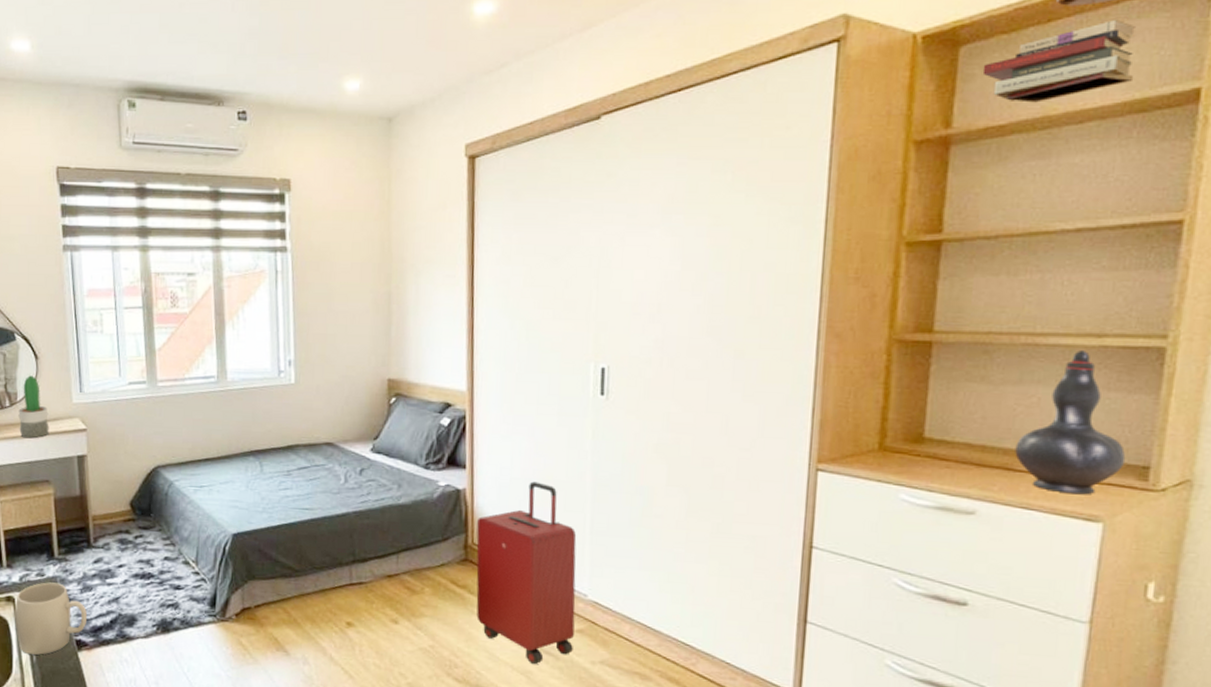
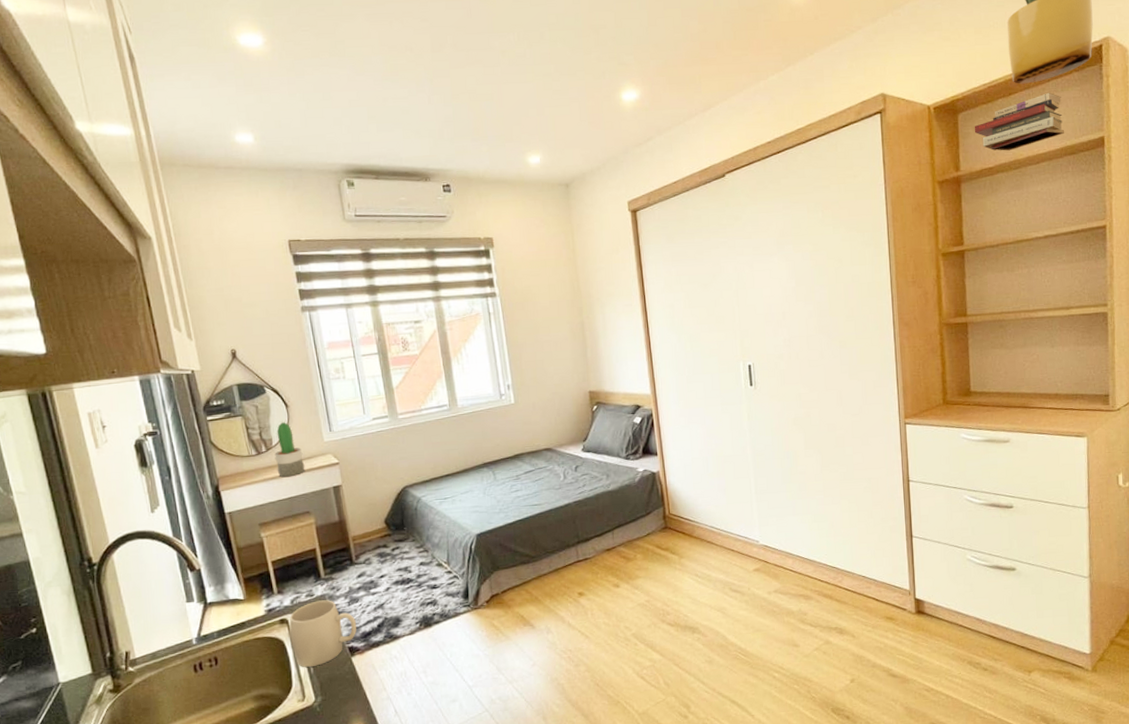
suitcase: present [476,481,577,664] -> none [671,458,754,601]
decorative vase: present [1015,351,1126,495] -> none [1028,319,1094,420]

